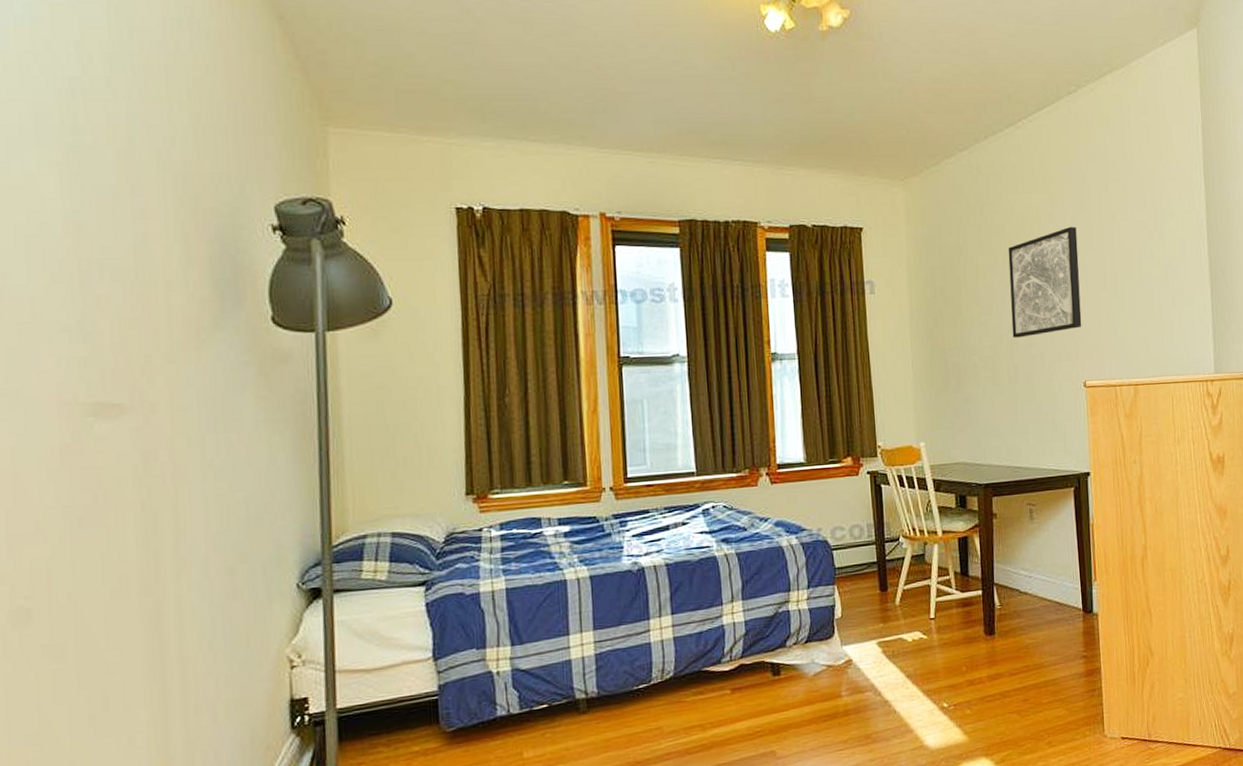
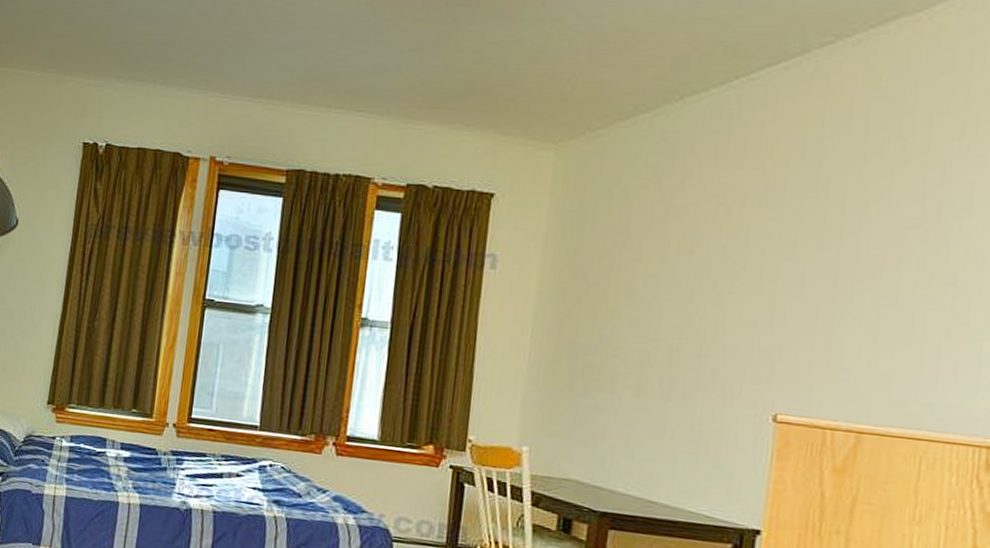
wall art: present [1008,226,1082,338] -> none [674,215,800,346]

